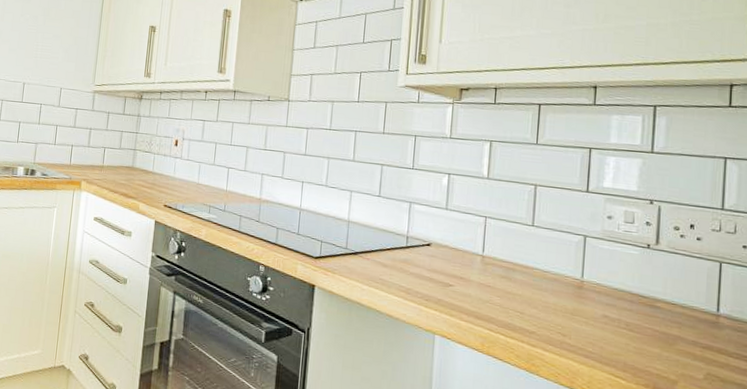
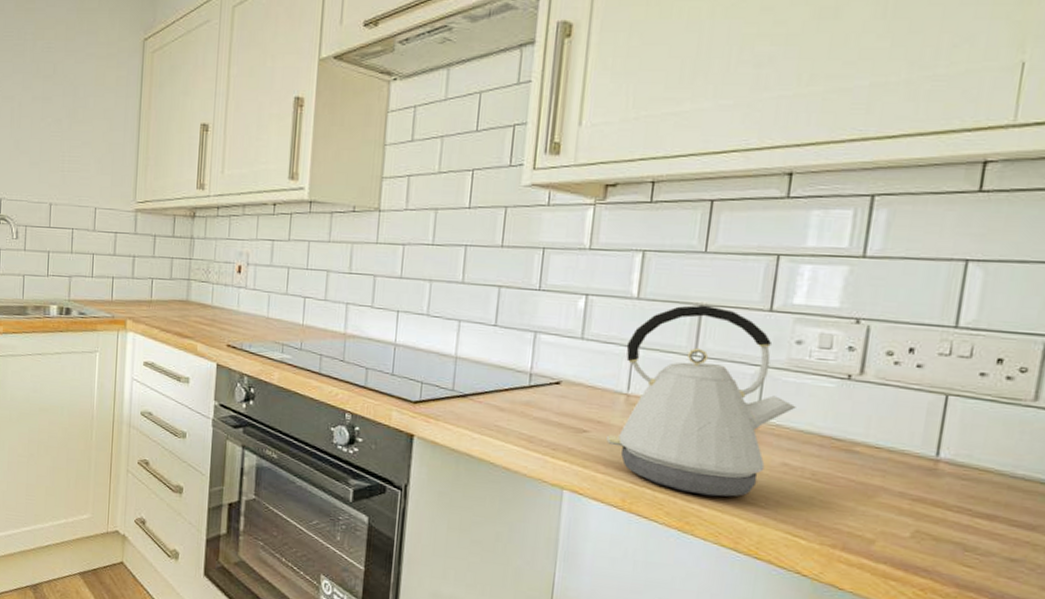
kettle: none [468,185,611,343] -> present [606,304,796,497]

